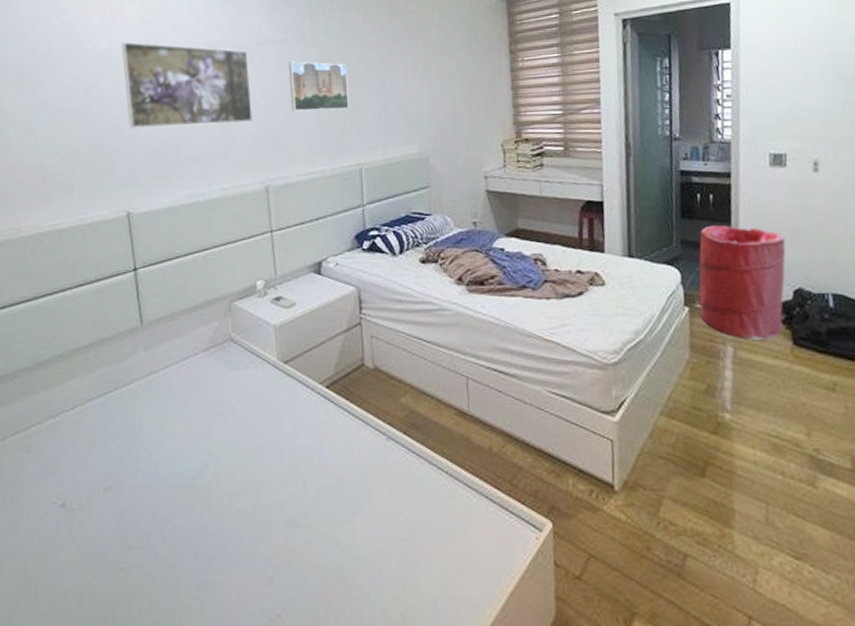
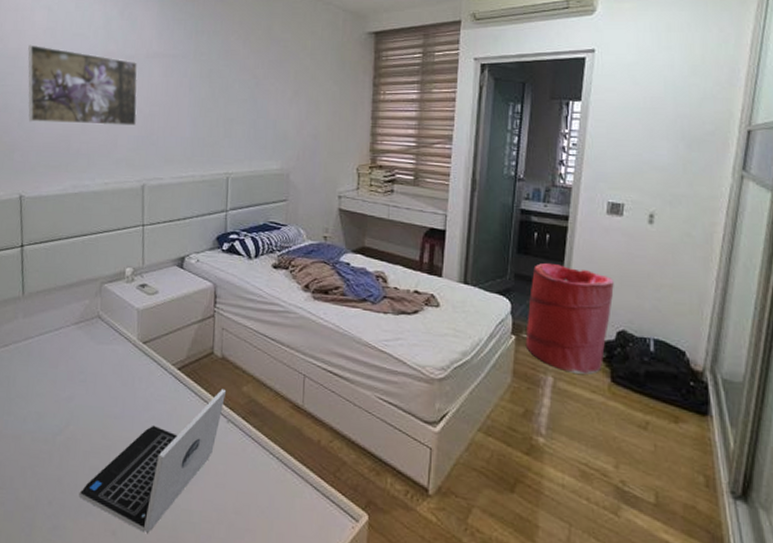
laptop: none [229,403,383,575] -> present [80,388,227,533]
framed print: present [288,61,349,112] -> none [171,75,224,123]

